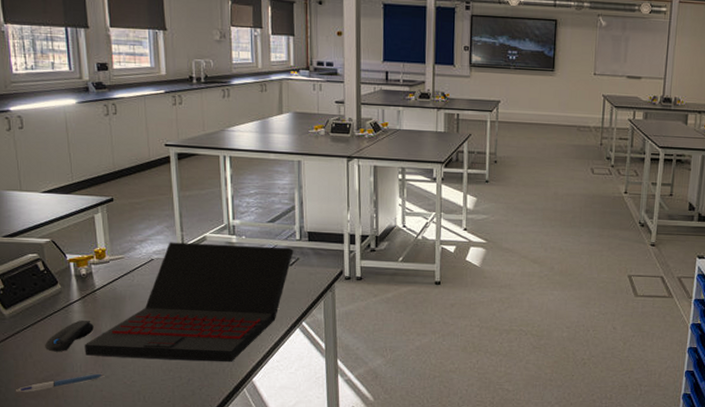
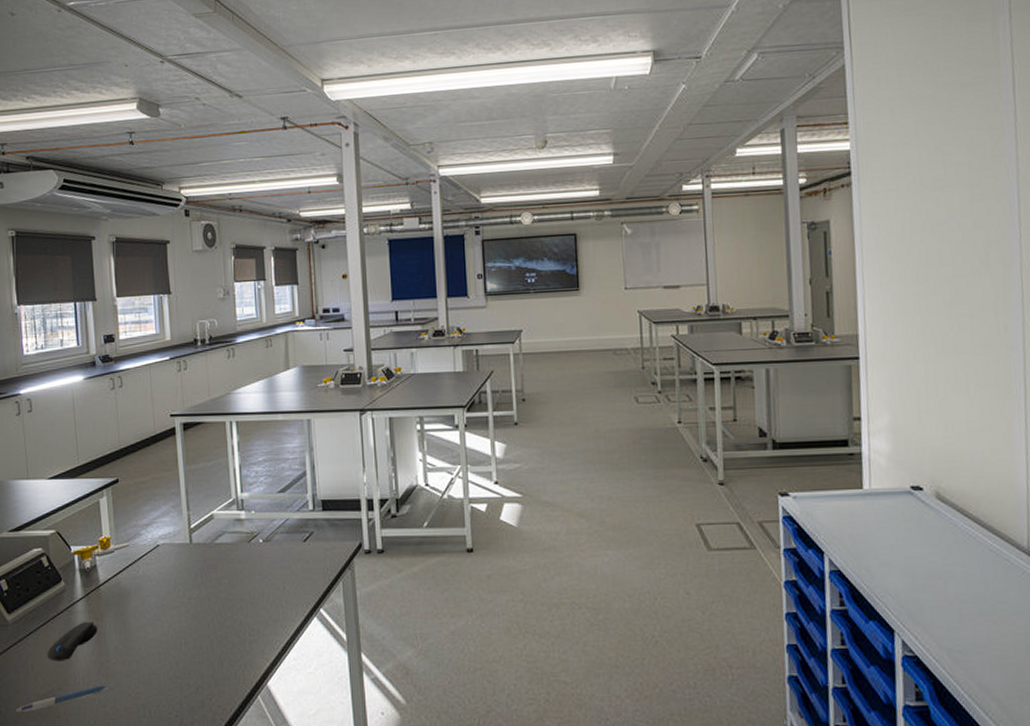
laptop: present [84,242,294,362] -> none [88,520,307,664]

